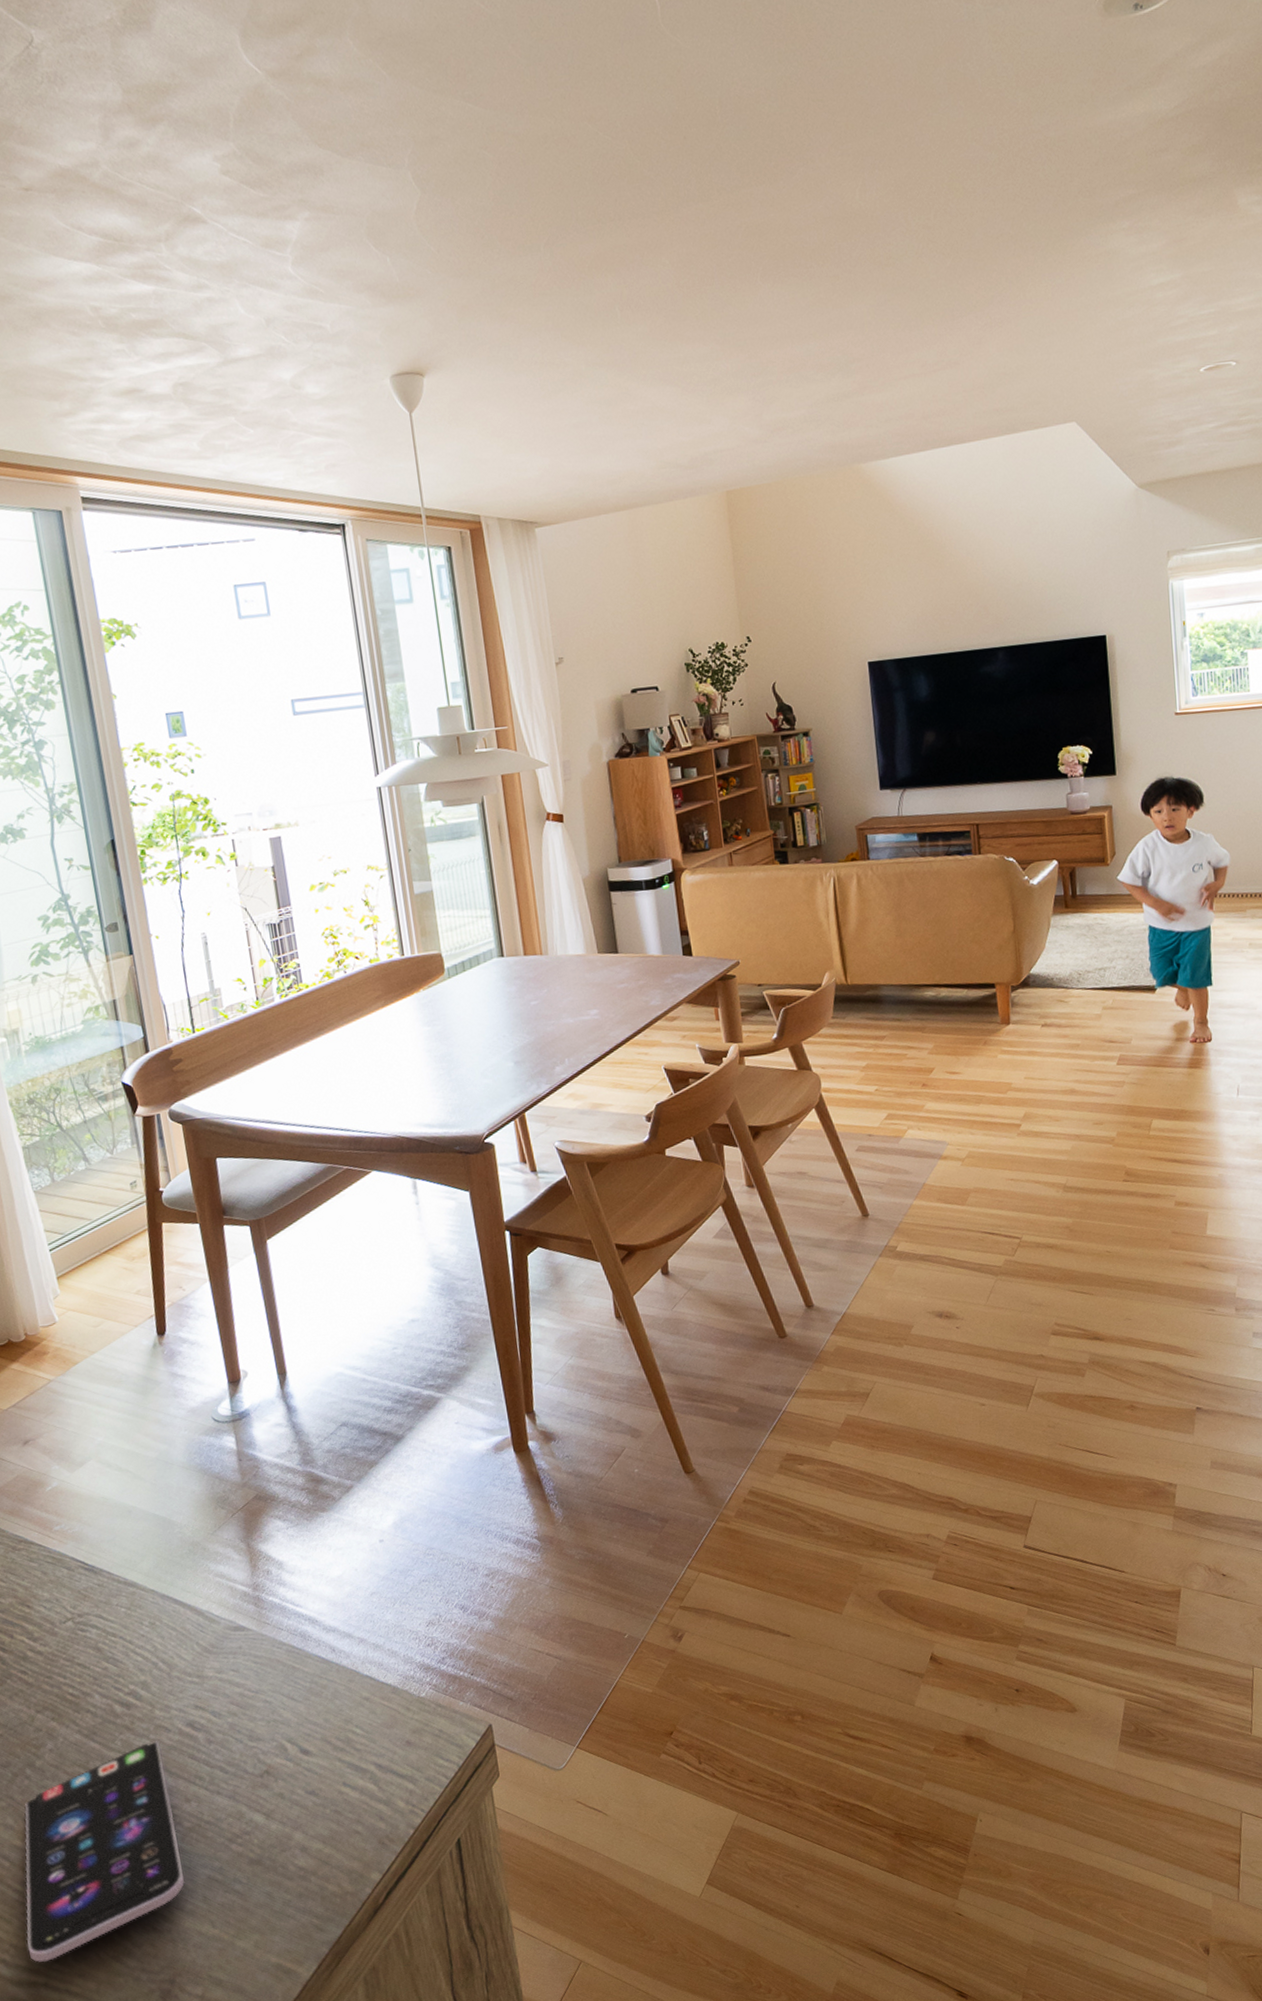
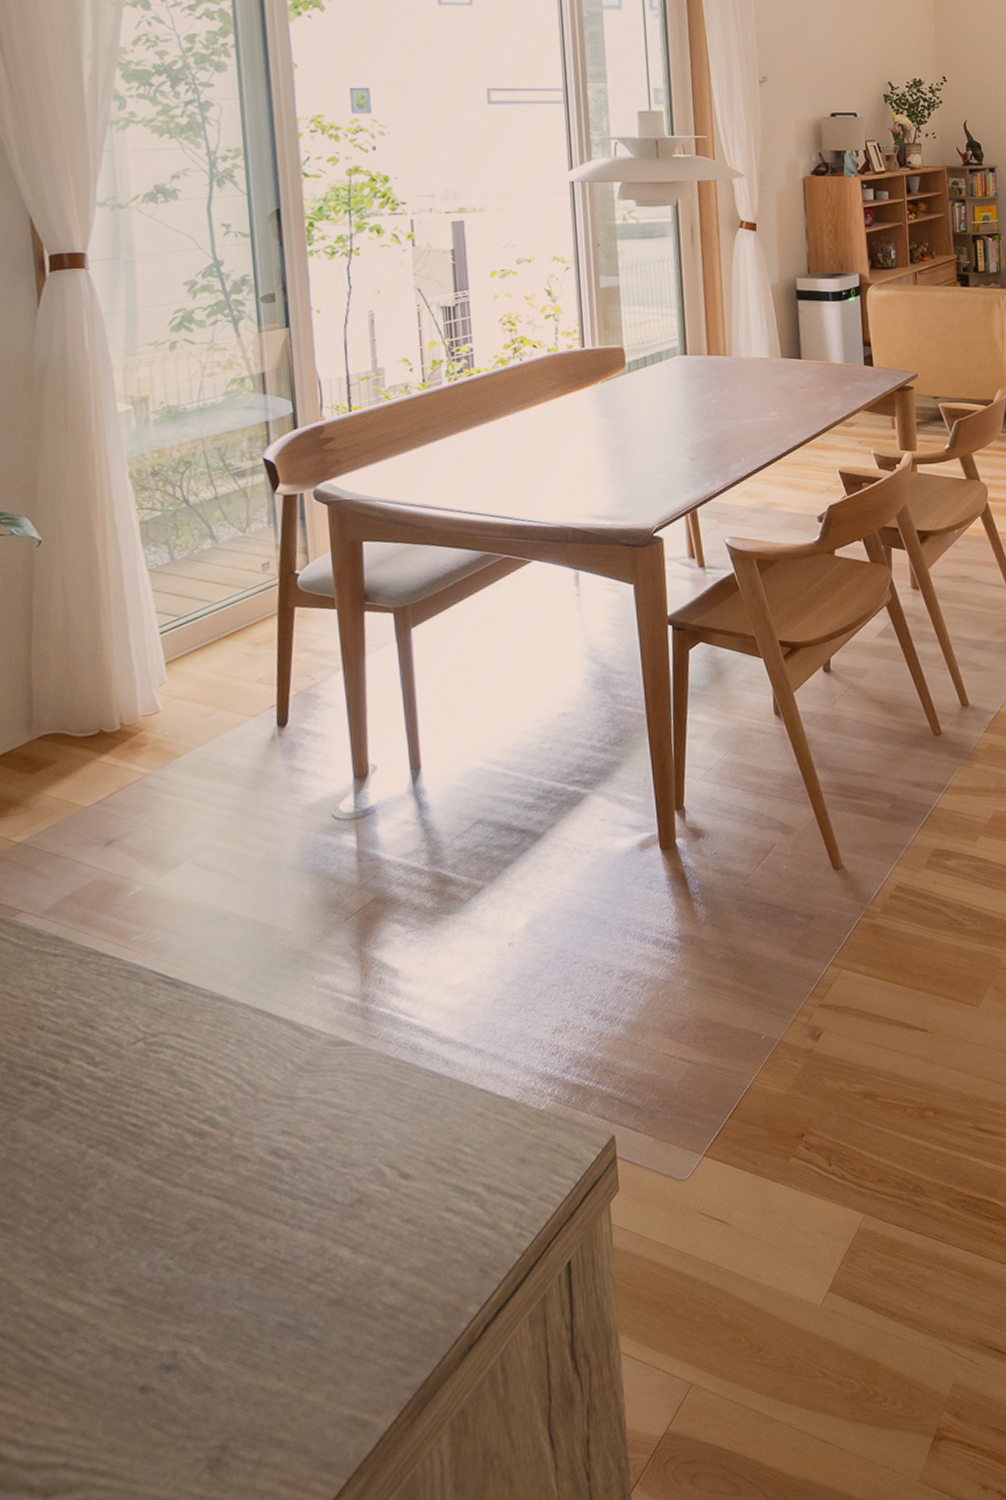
smartphone: present [24,1741,185,1962] -> none [47,1172,251,1439]

